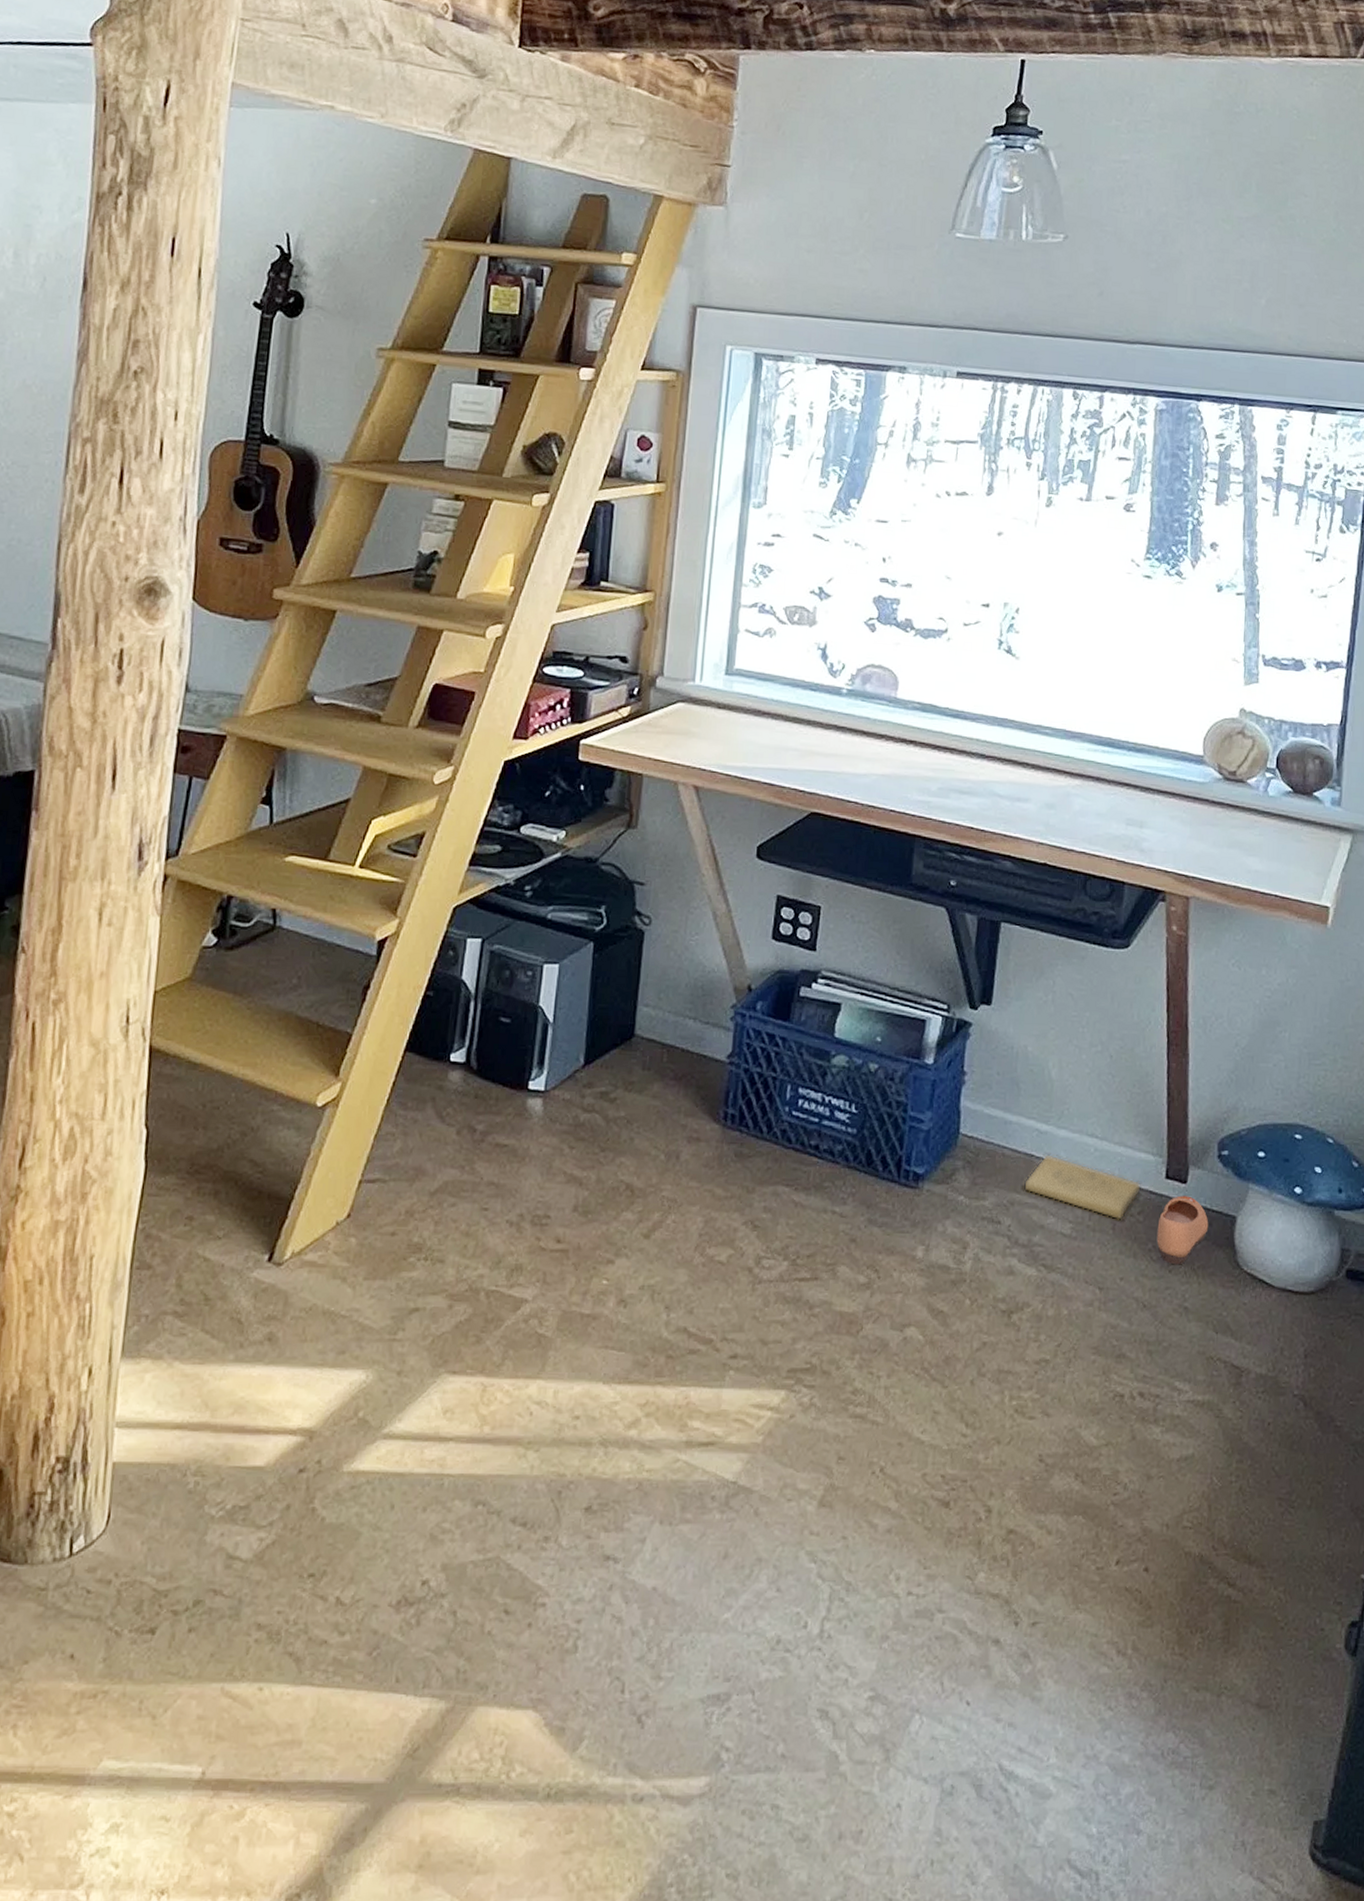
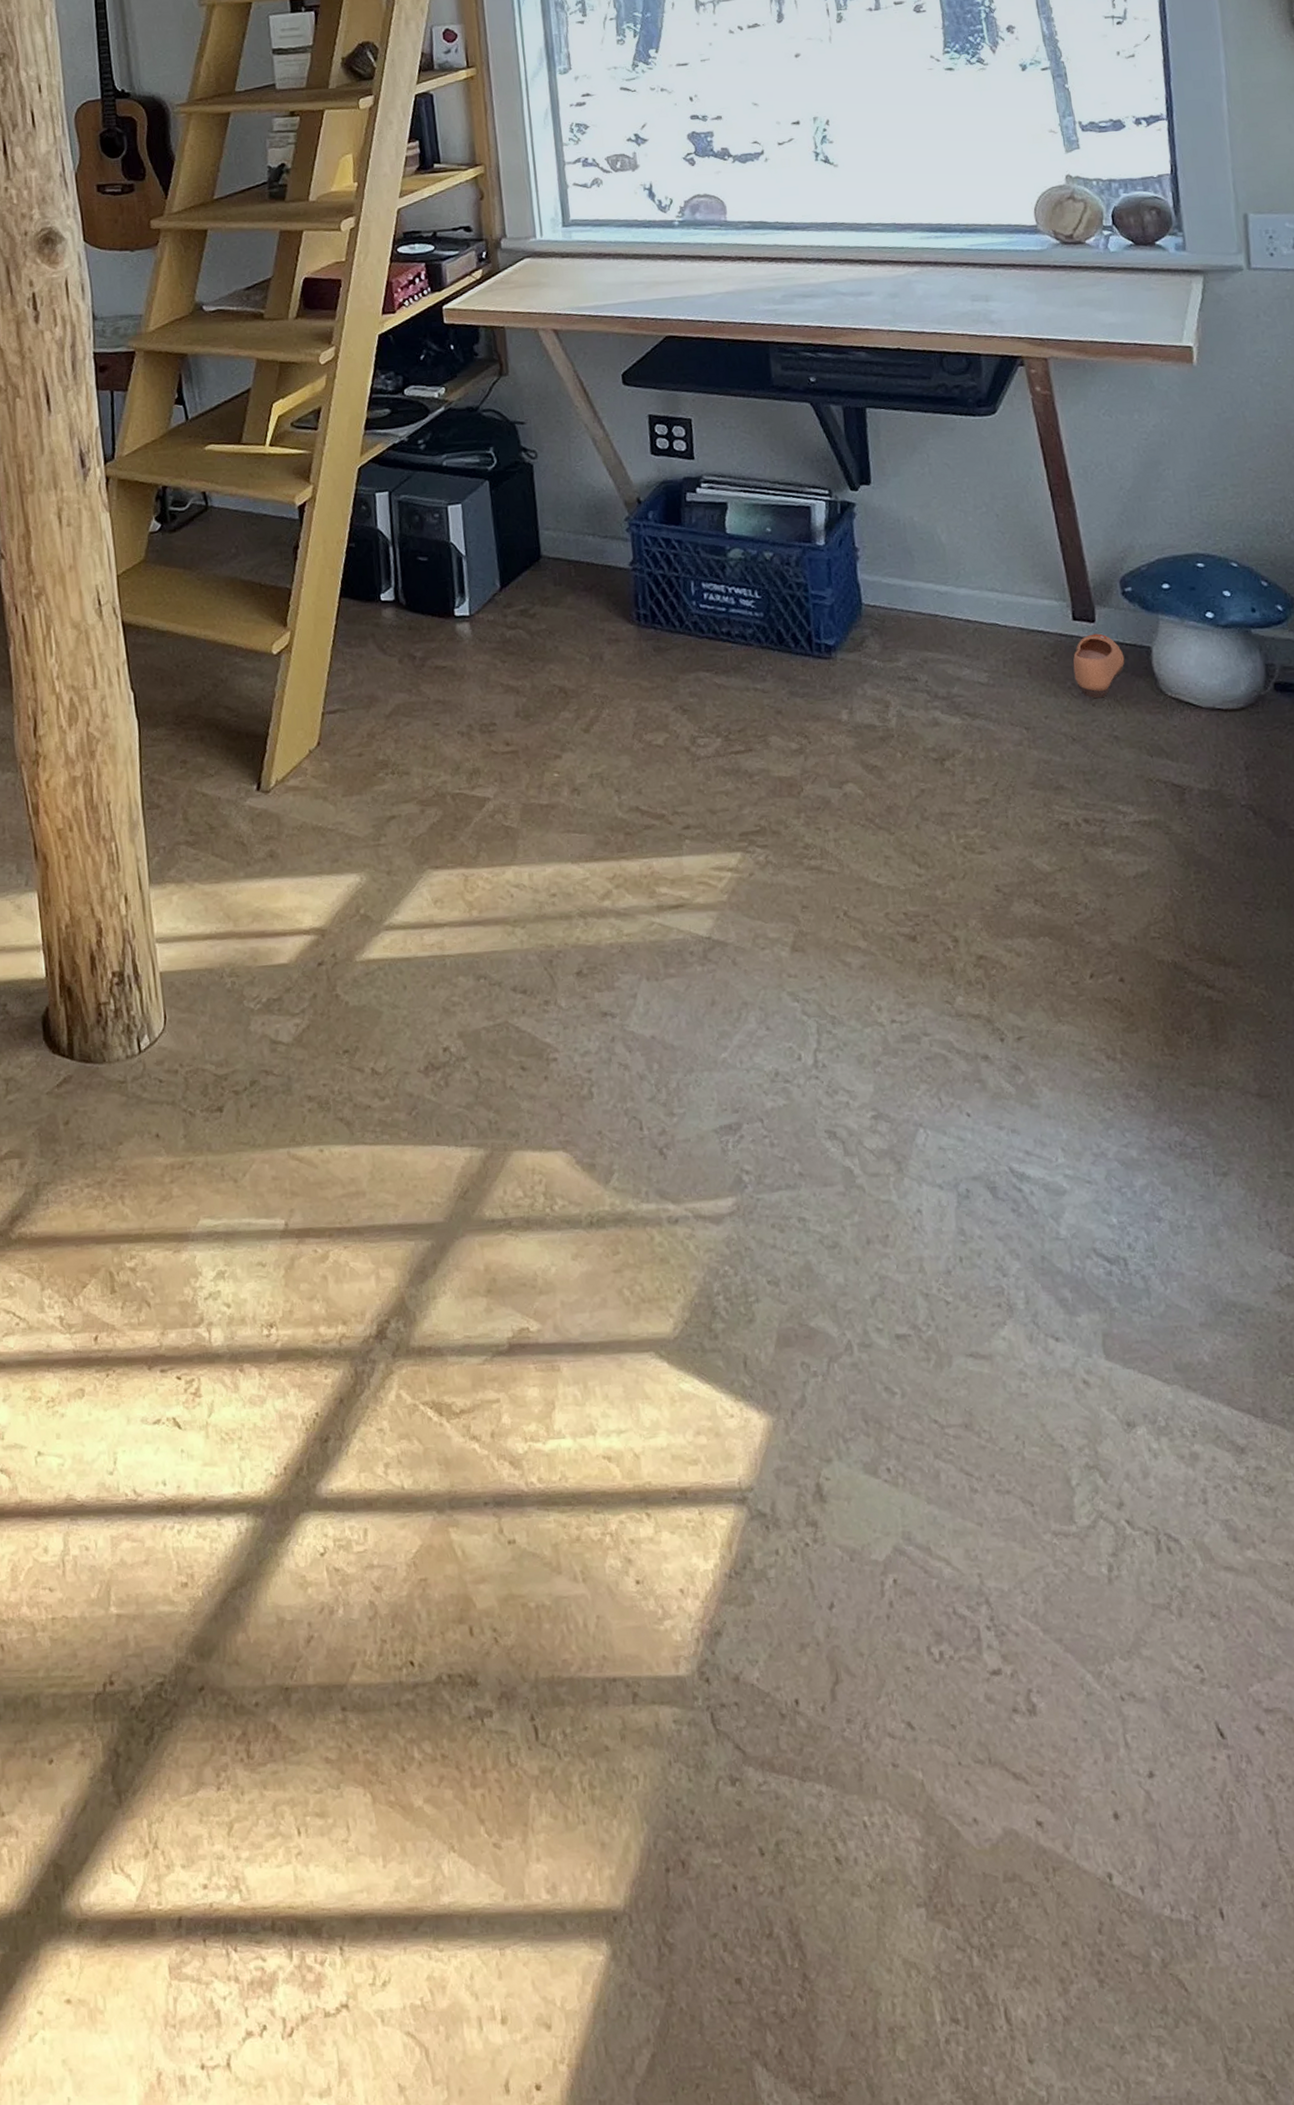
box: present [1023,1153,1142,1220] -> none [933,611,1051,664]

